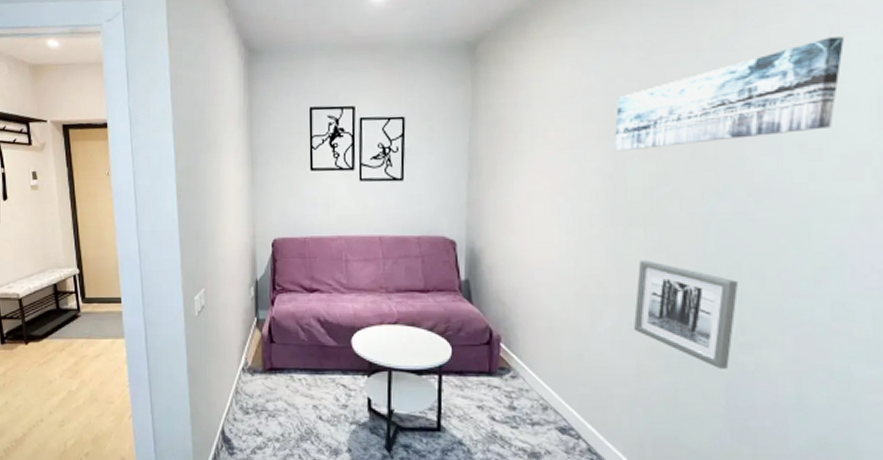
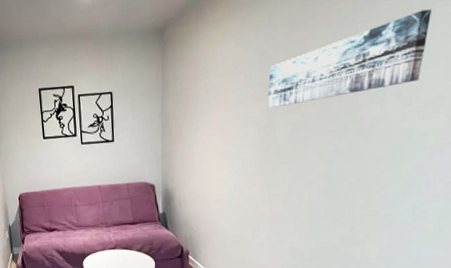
wall art: present [634,260,739,369] -> none [281,187,352,260]

